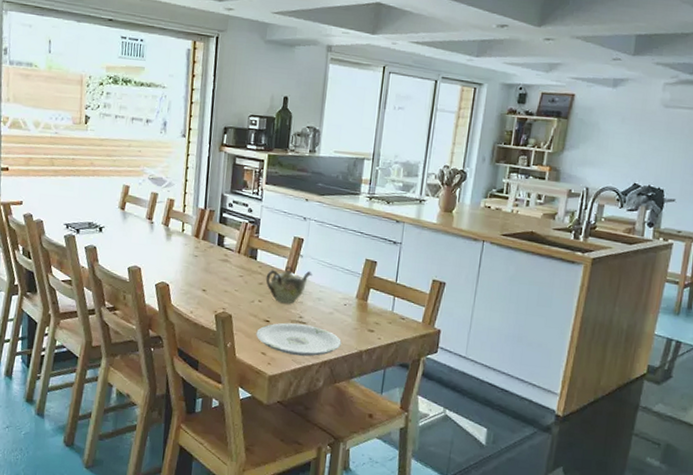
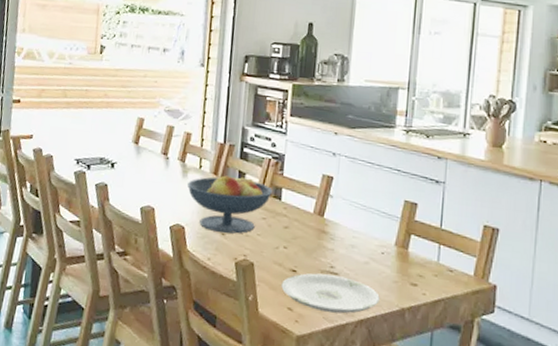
fruit bowl: none [171,237,249,290] -> present [187,174,272,234]
teapot: present [265,266,312,304] -> none [291,207,344,251]

